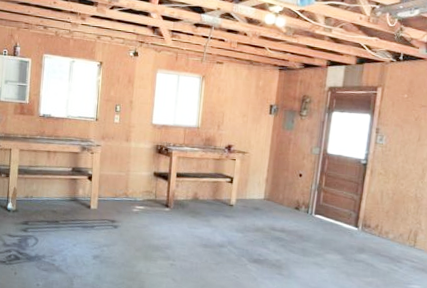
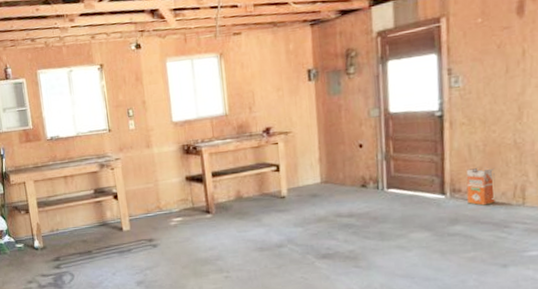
waste bin: none [373,210,398,242] -> present [466,167,496,206]

